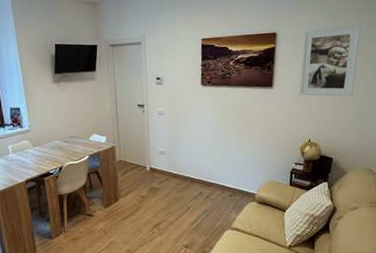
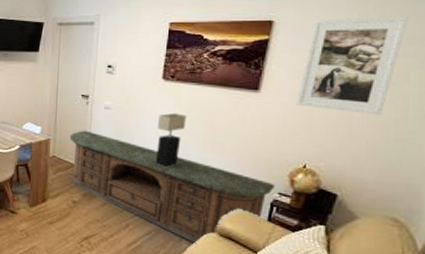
sideboard: none [132,134,292,213] -> present [69,130,275,244]
table lamp: none [202,111,224,156] -> present [155,113,187,167]

